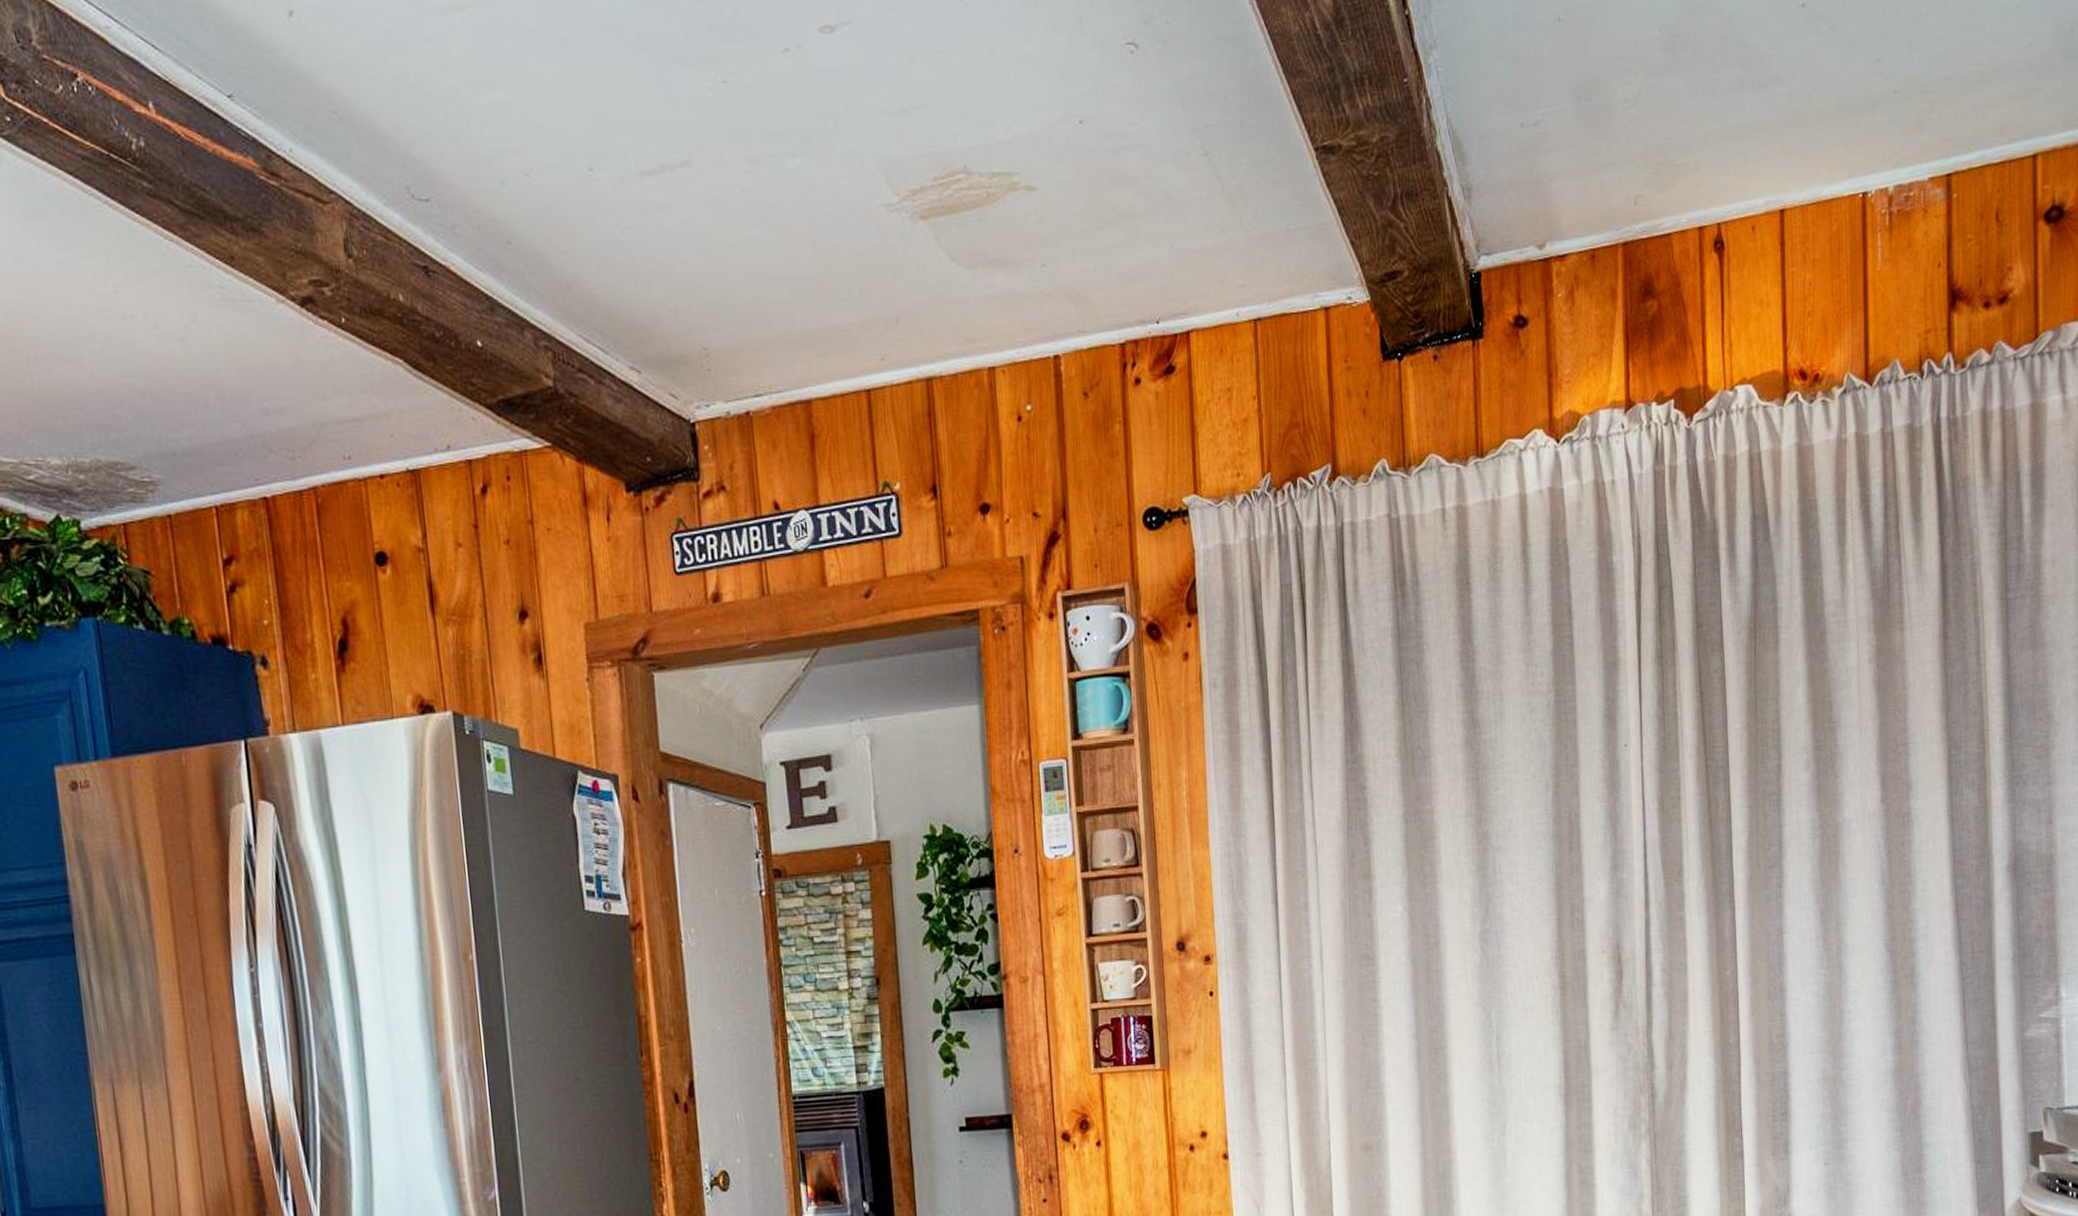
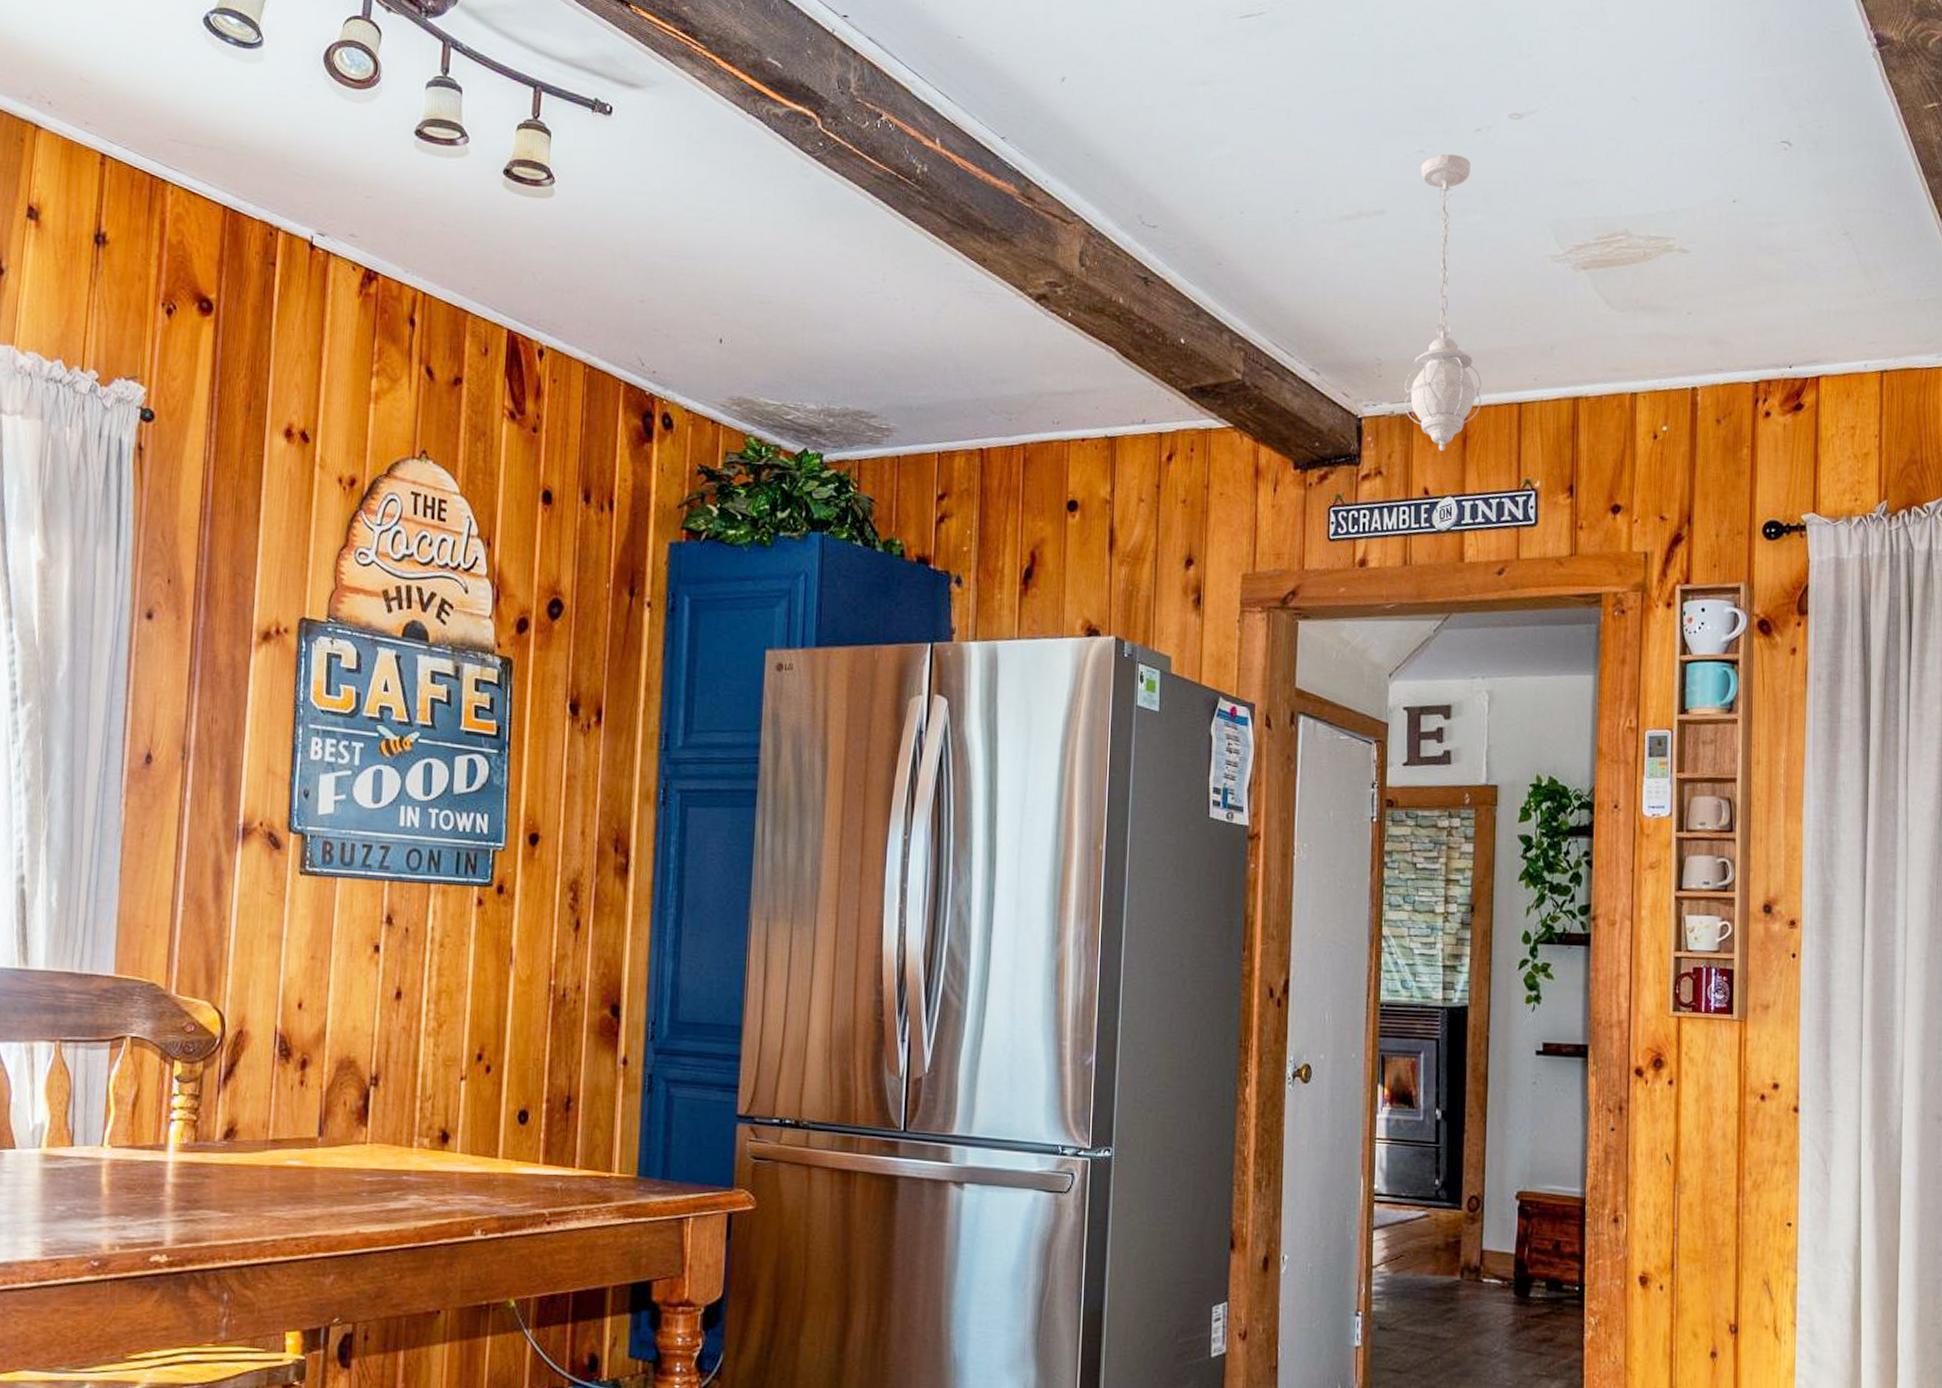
pendant light: none [726,83,826,457] -> present [1404,154,1482,452]

